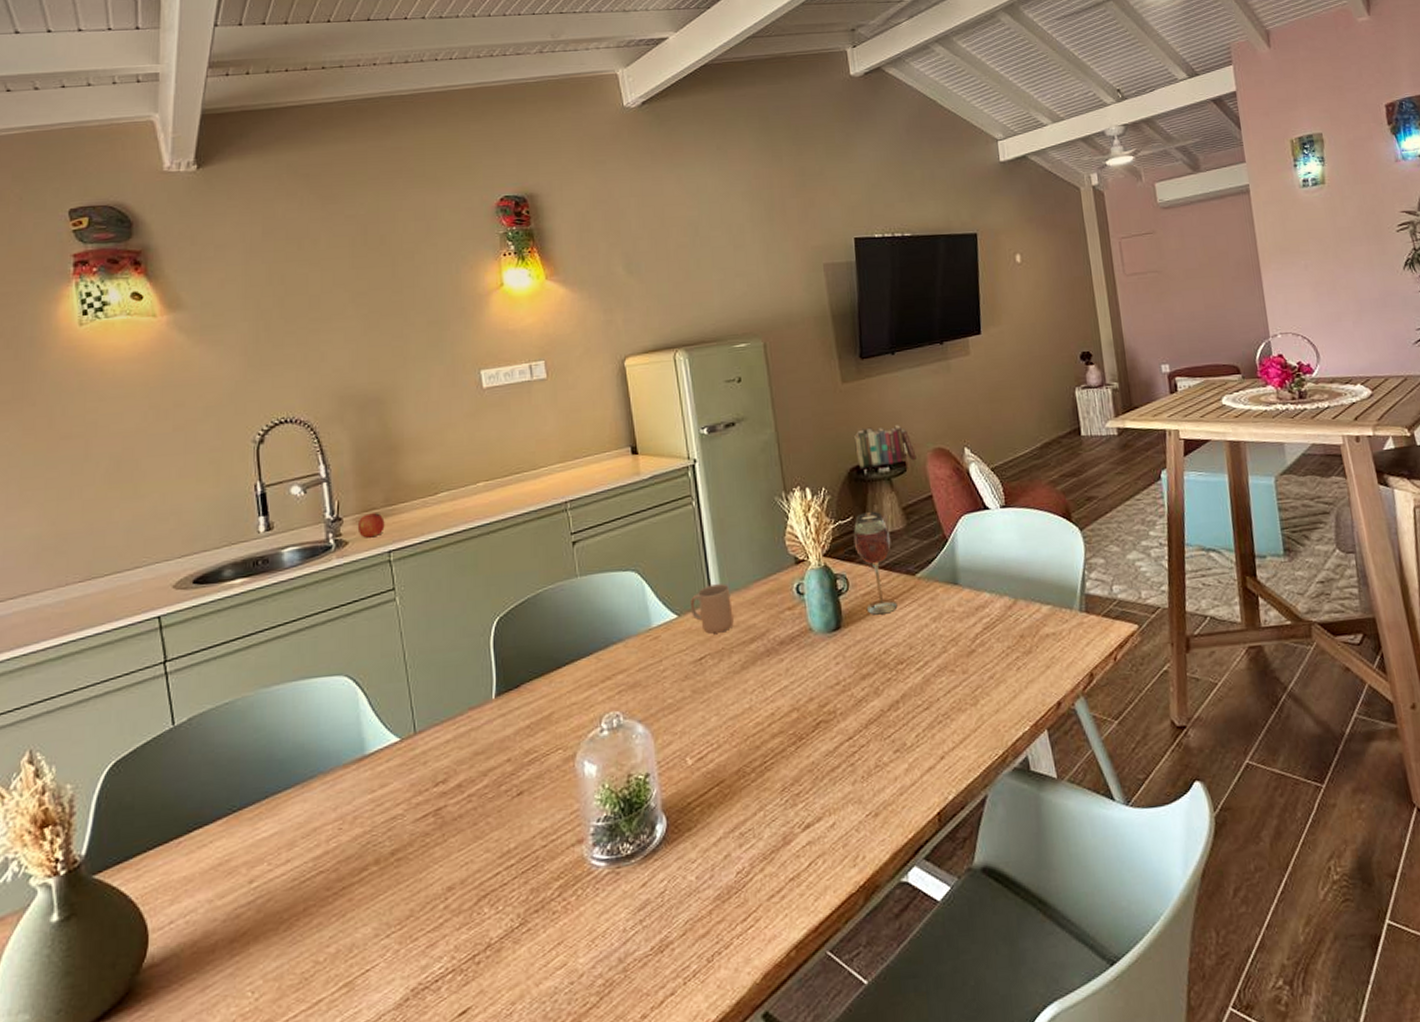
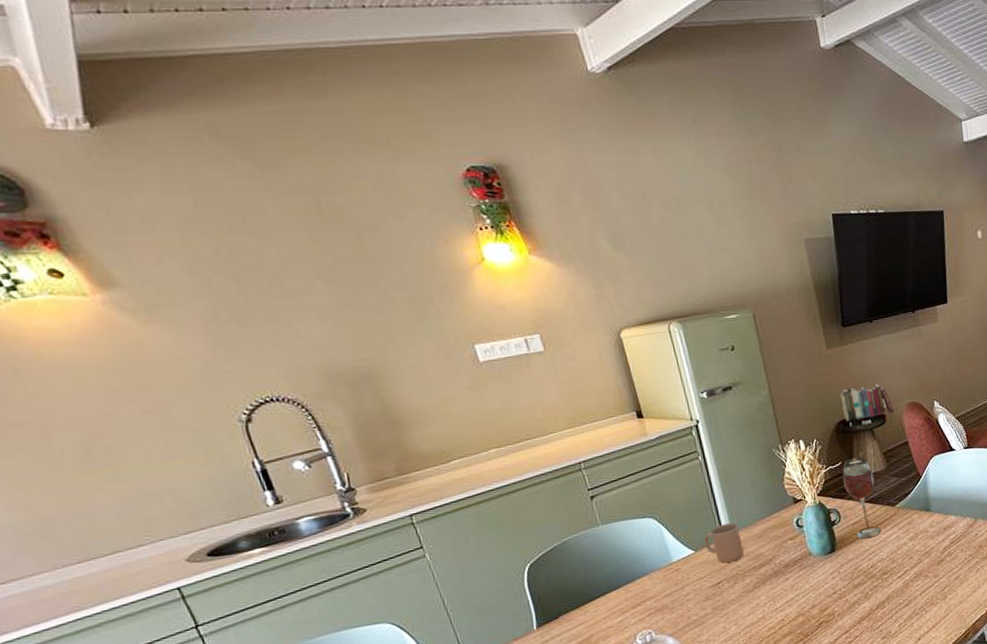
fruit: present [357,513,385,538] -> none [372,482,402,505]

